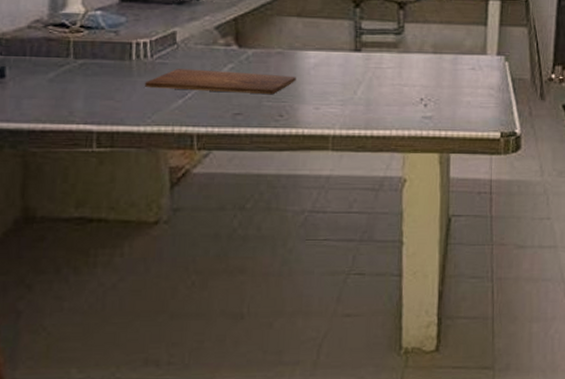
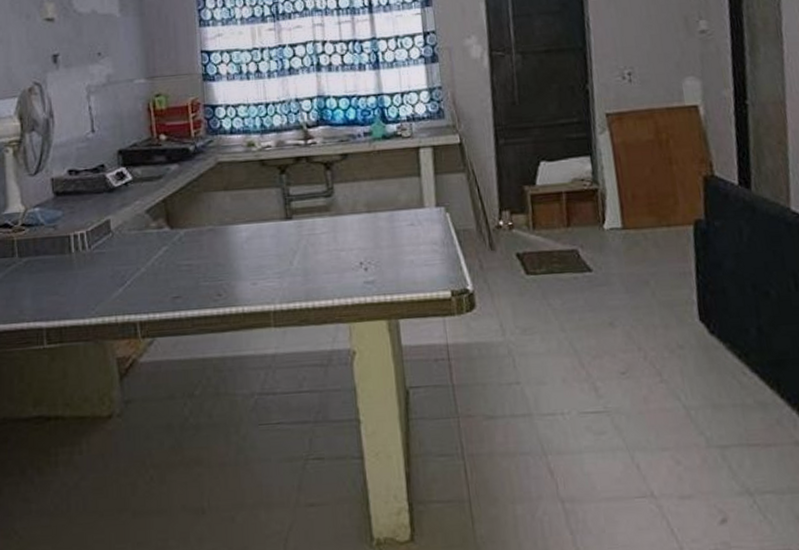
cutting board: present [144,69,296,95] -> none [85,252,230,279]

